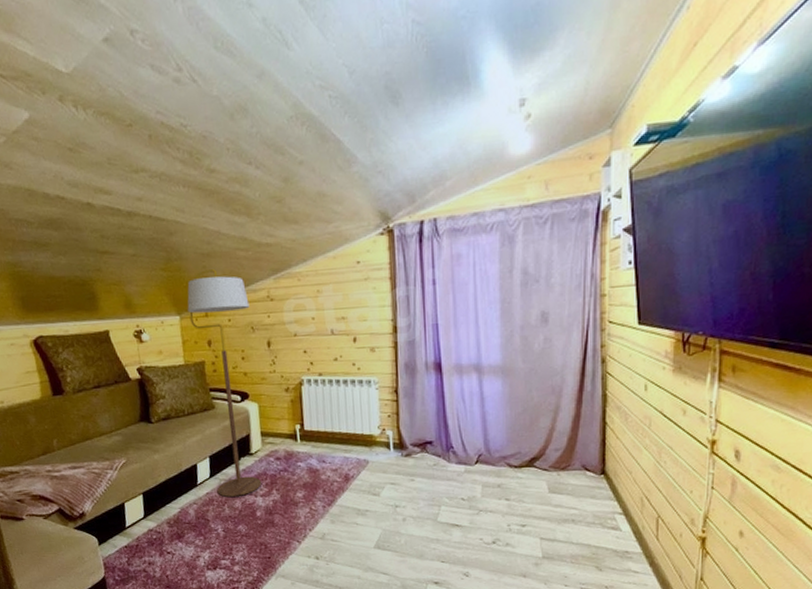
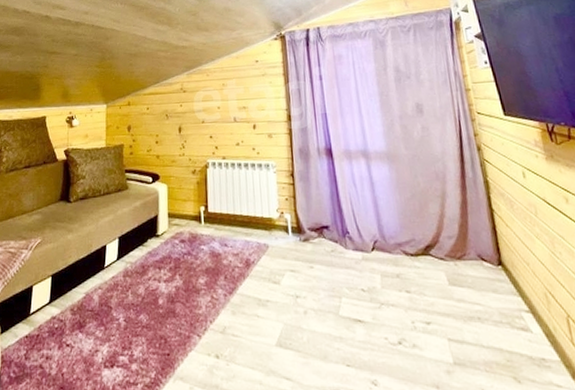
floor lamp: present [187,269,261,497] -> none [113,66,166,282]

